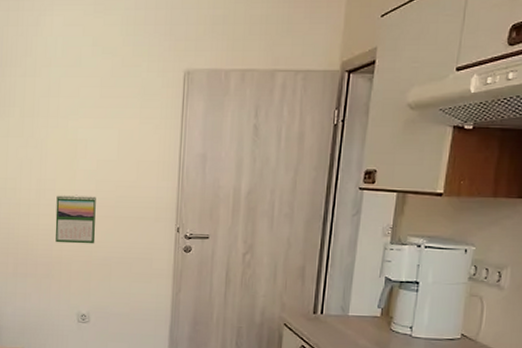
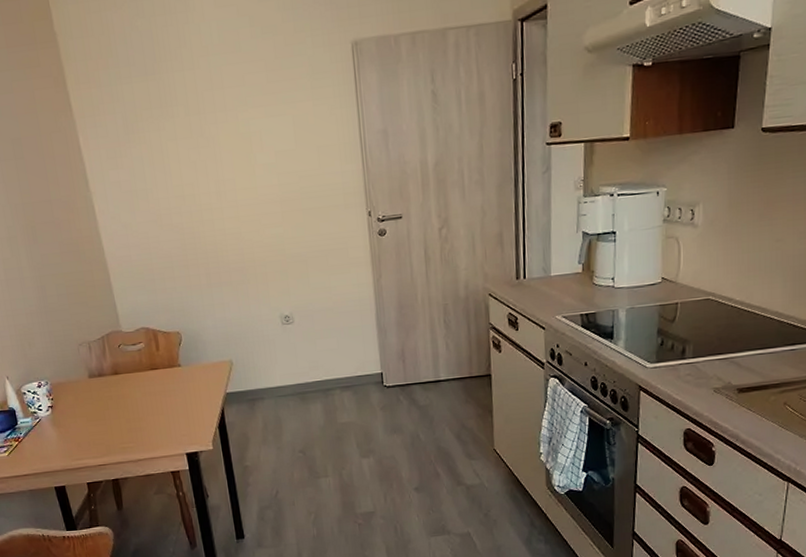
calendar: present [55,194,96,244] -> none [238,191,287,246]

